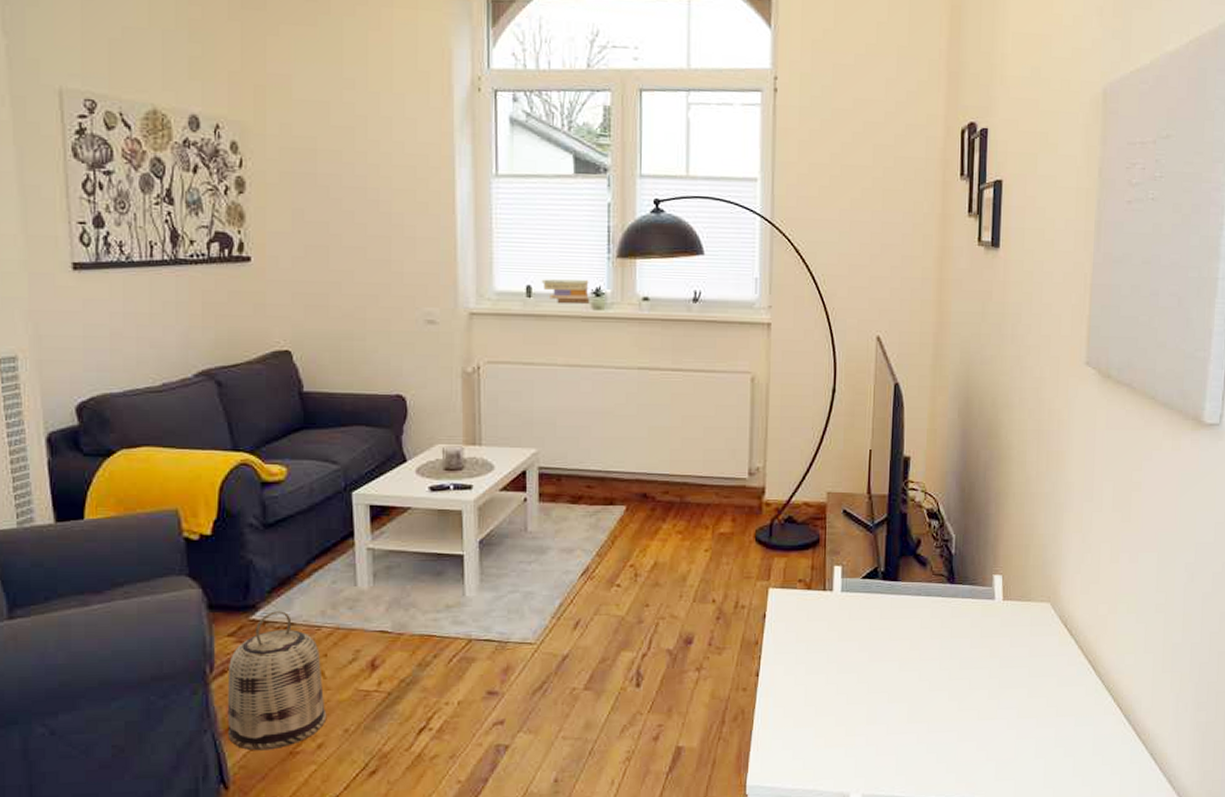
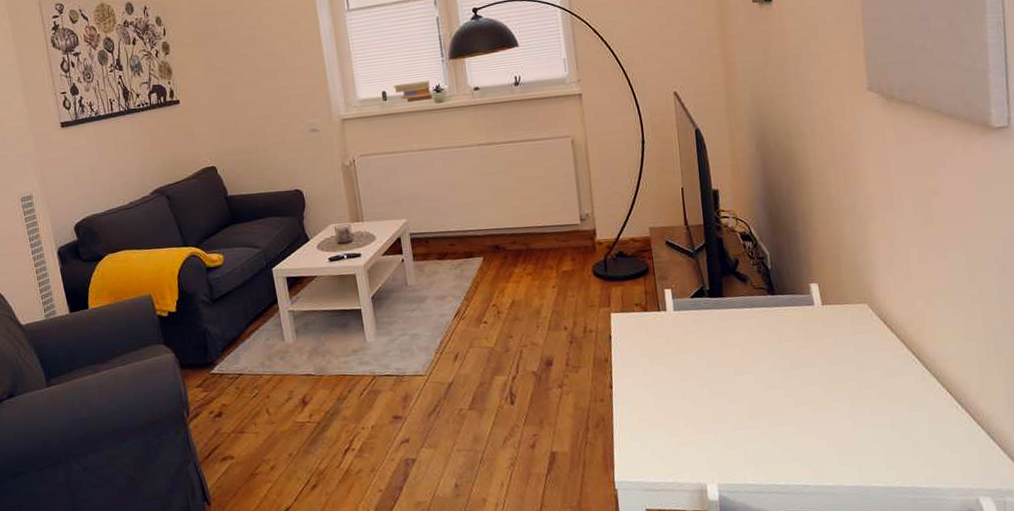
basket: present [227,611,327,751] -> none [200,365,275,474]

